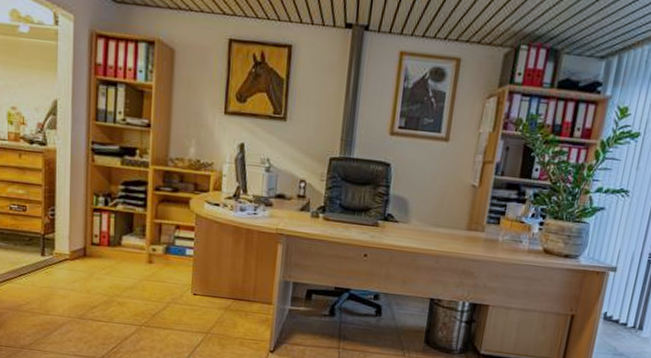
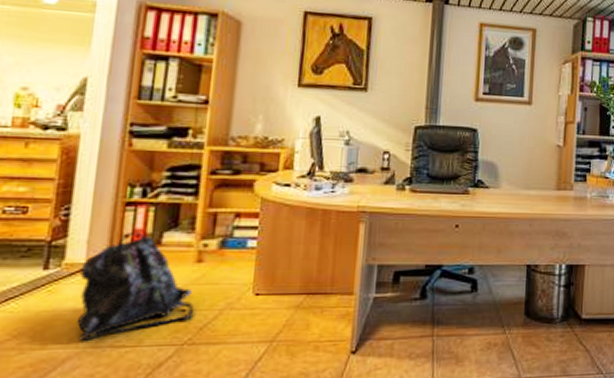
backpack: none [66,233,147,314] -> present [77,233,193,342]

